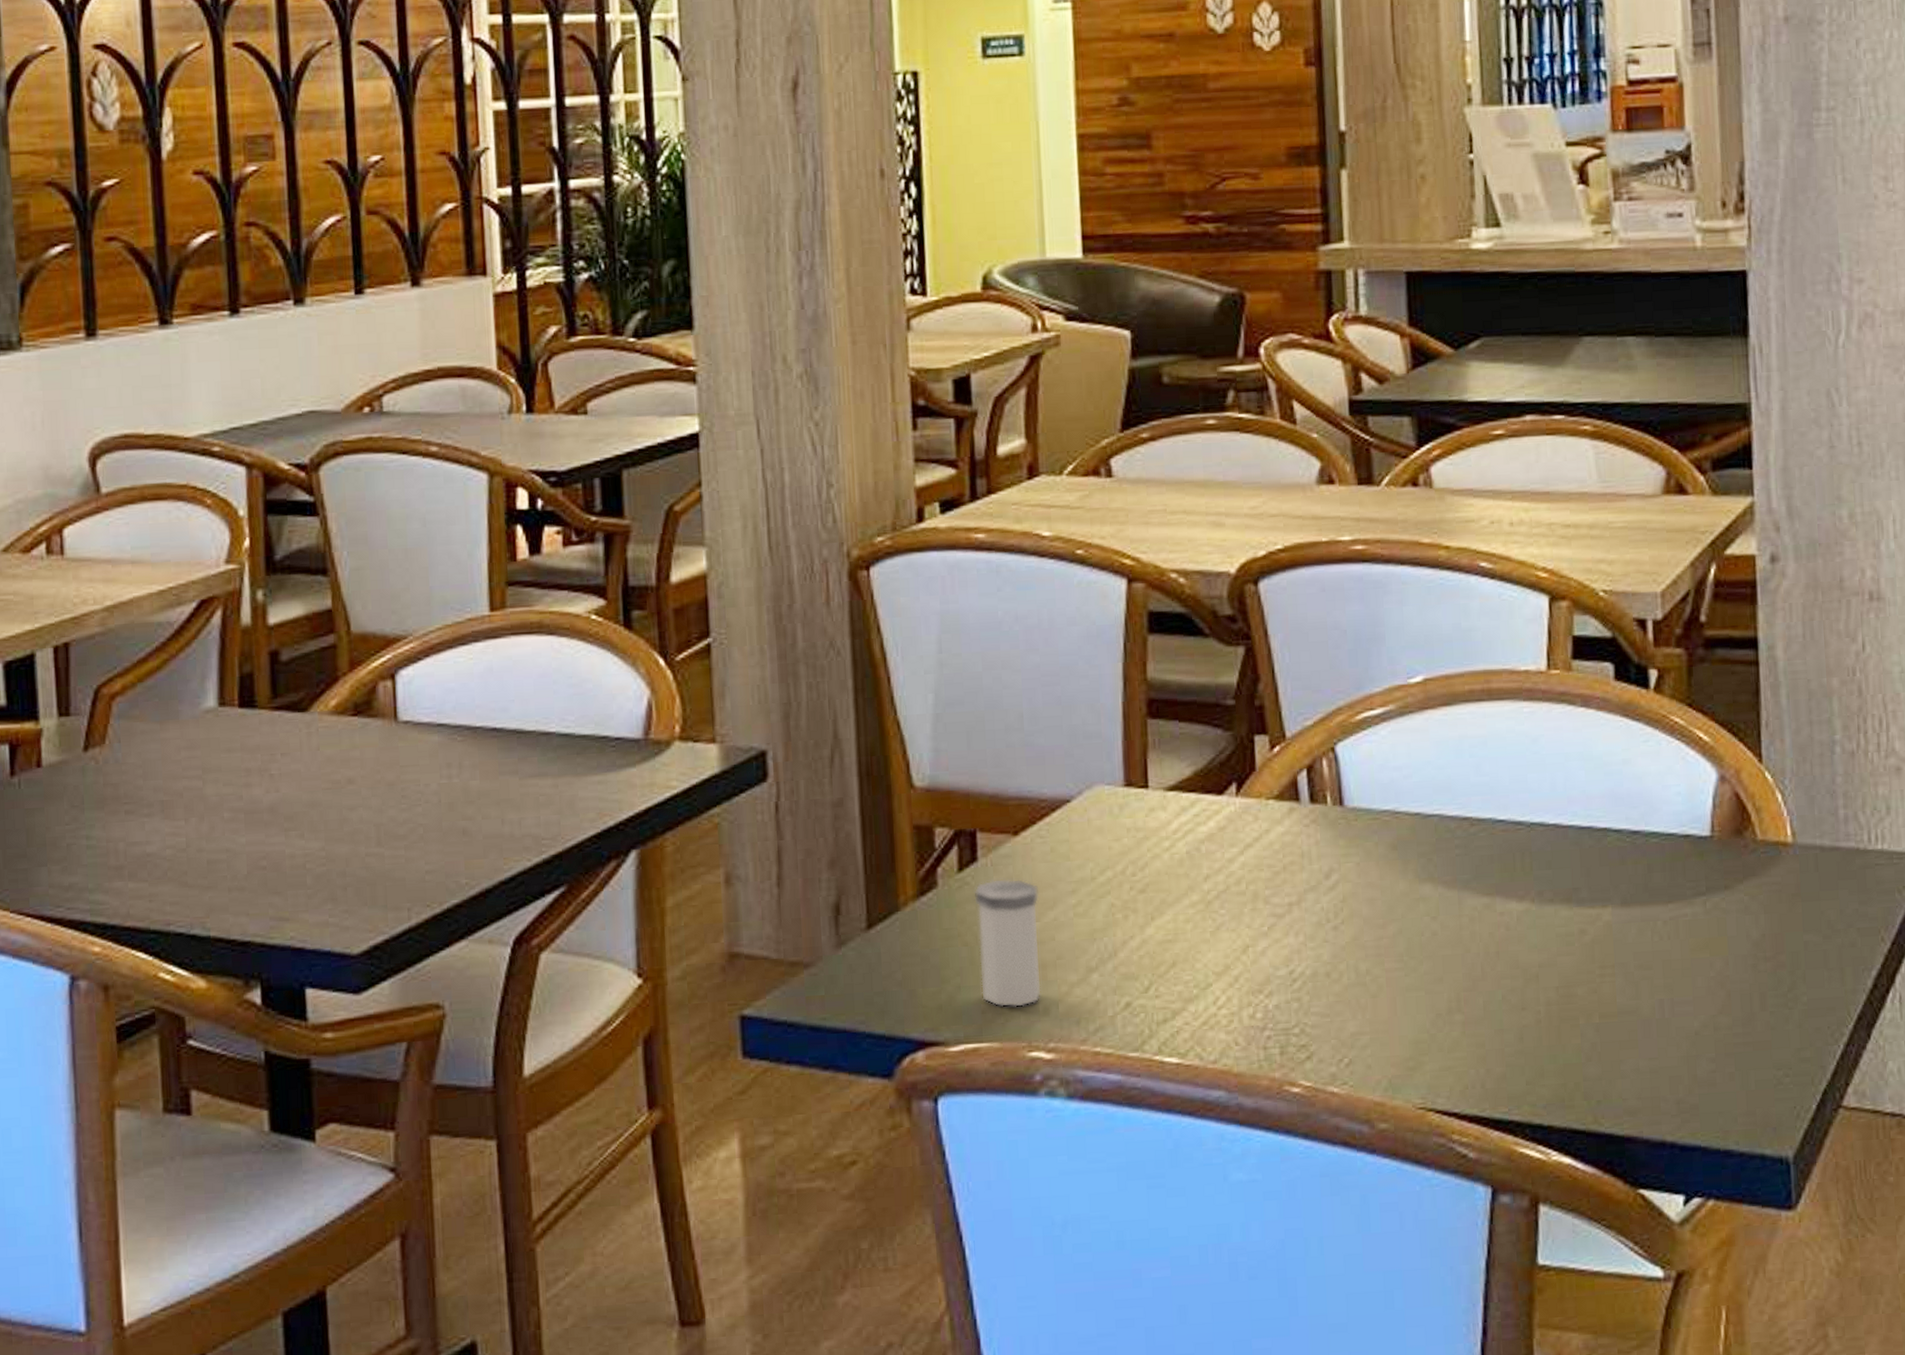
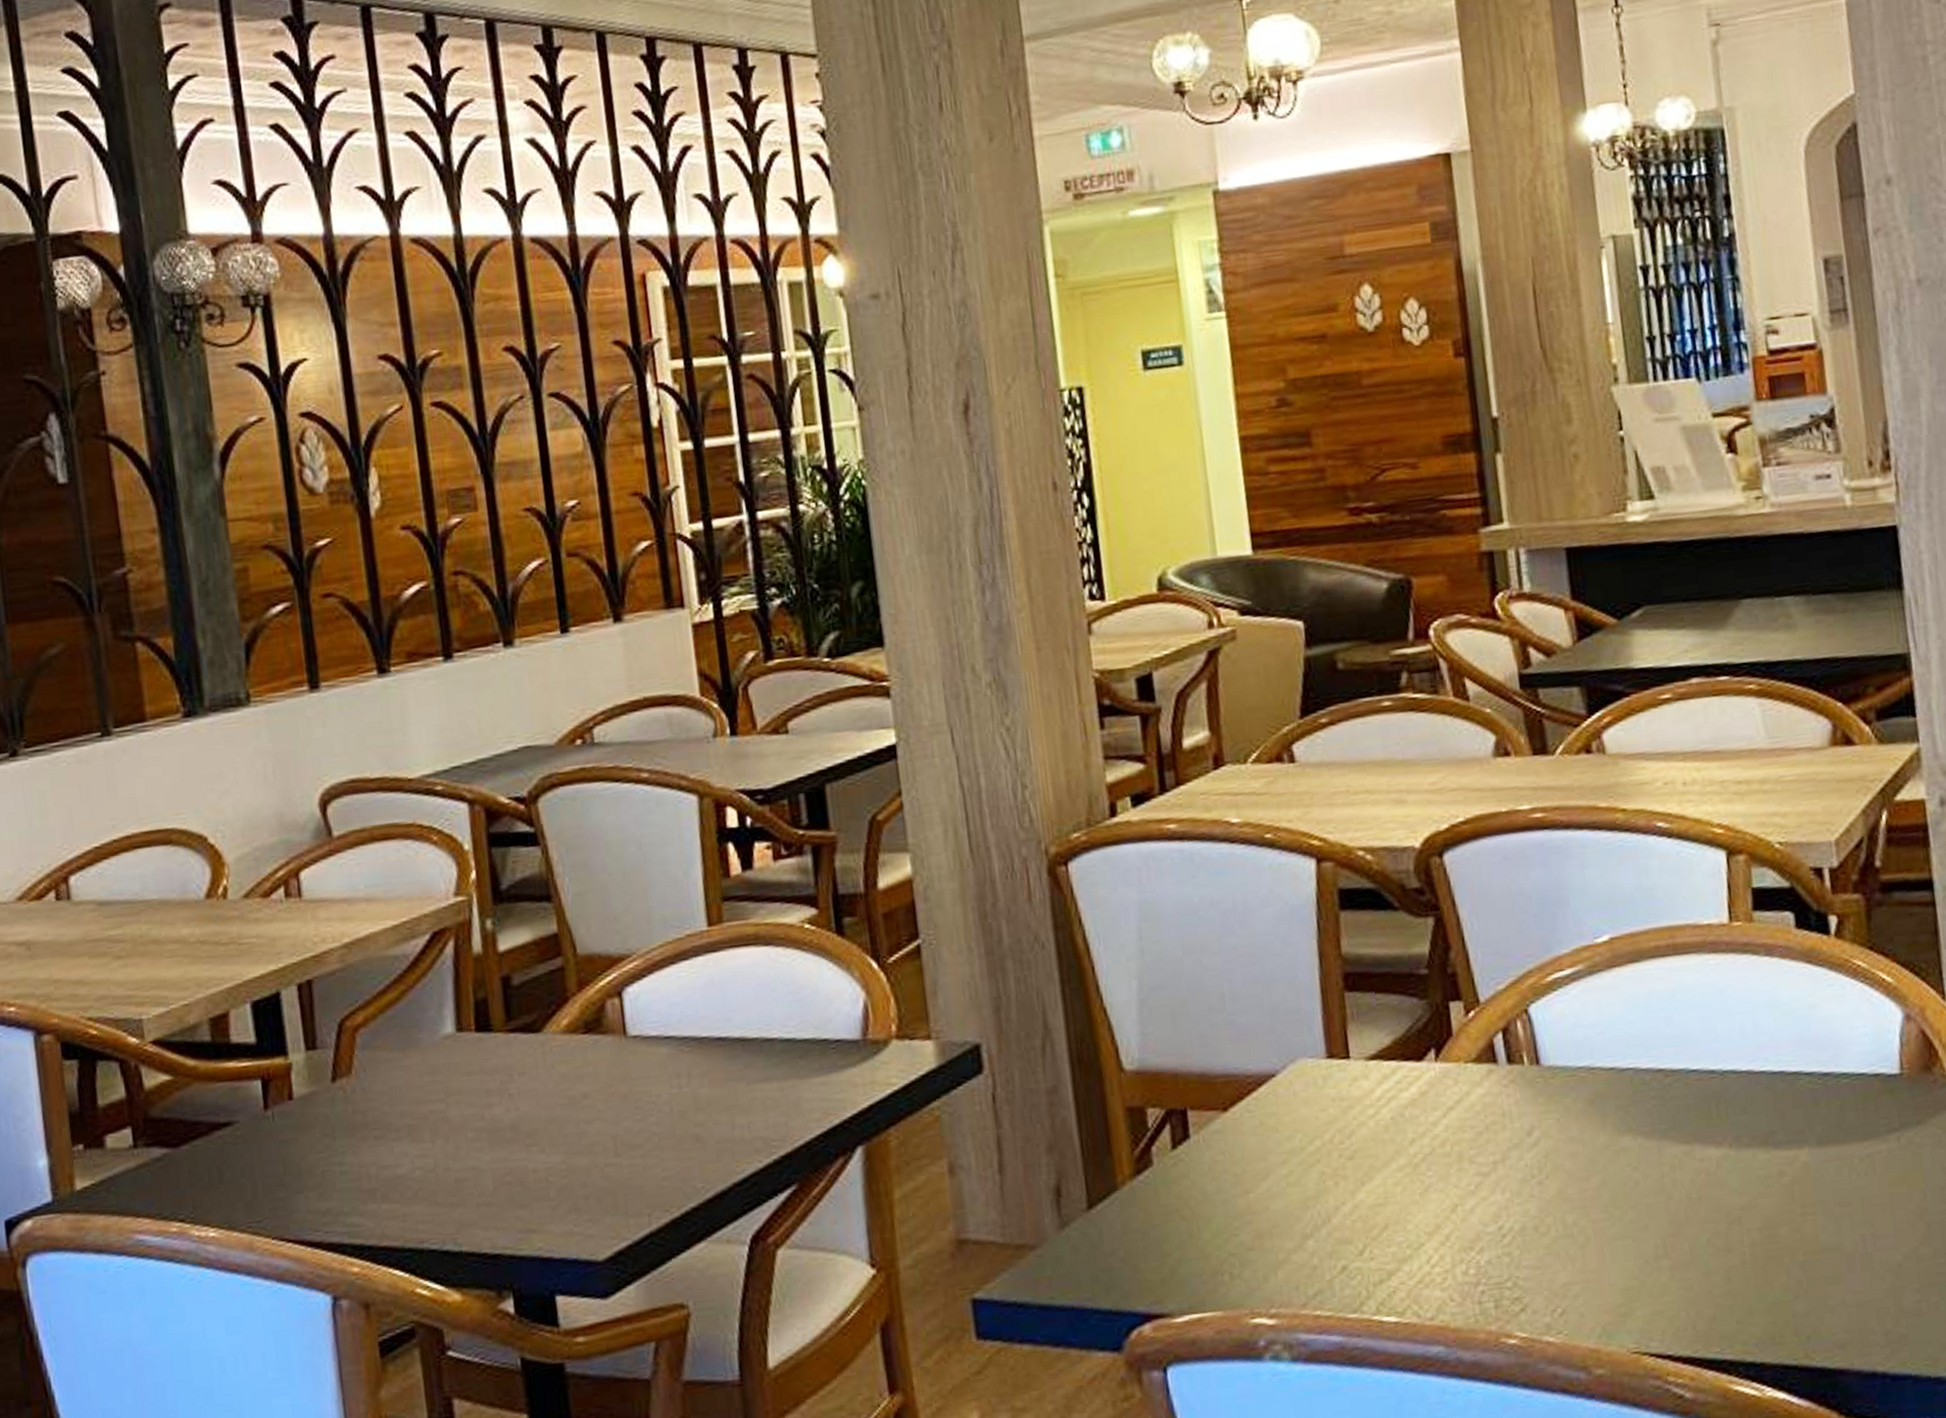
salt shaker: present [974,878,1041,1008] -> none [1188,1153,1260,1277]

